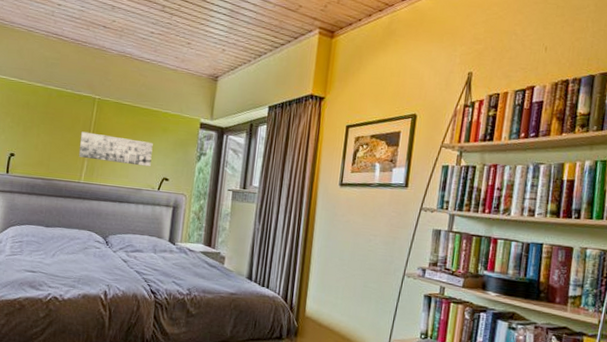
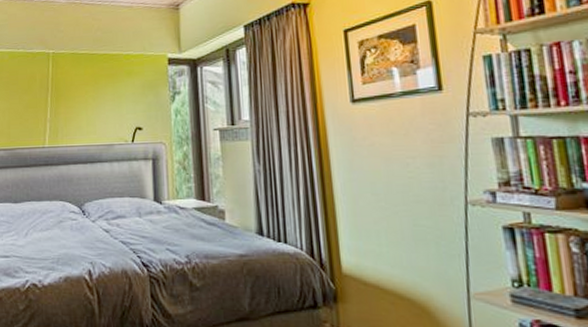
wall art: present [78,131,153,167] -> none [38,90,120,120]

